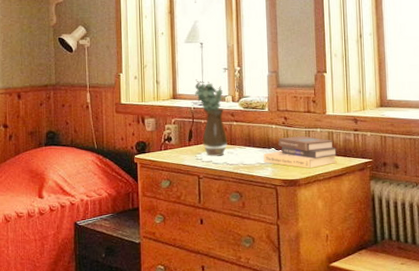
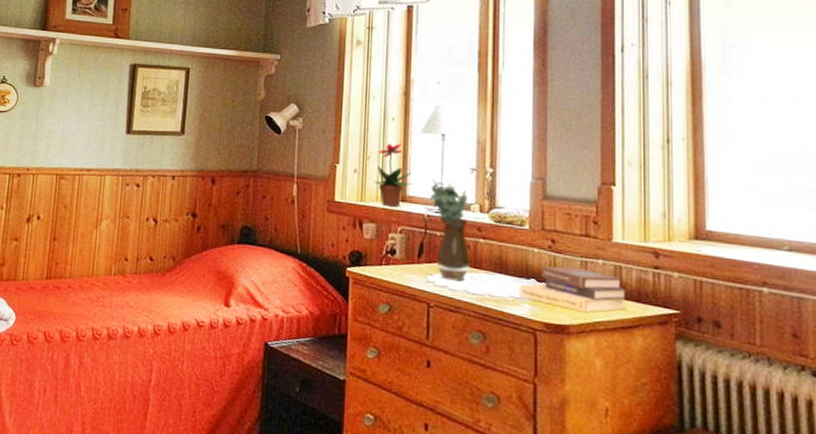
potted flower: none [151,52,182,104] -> present [374,143,414,207]

